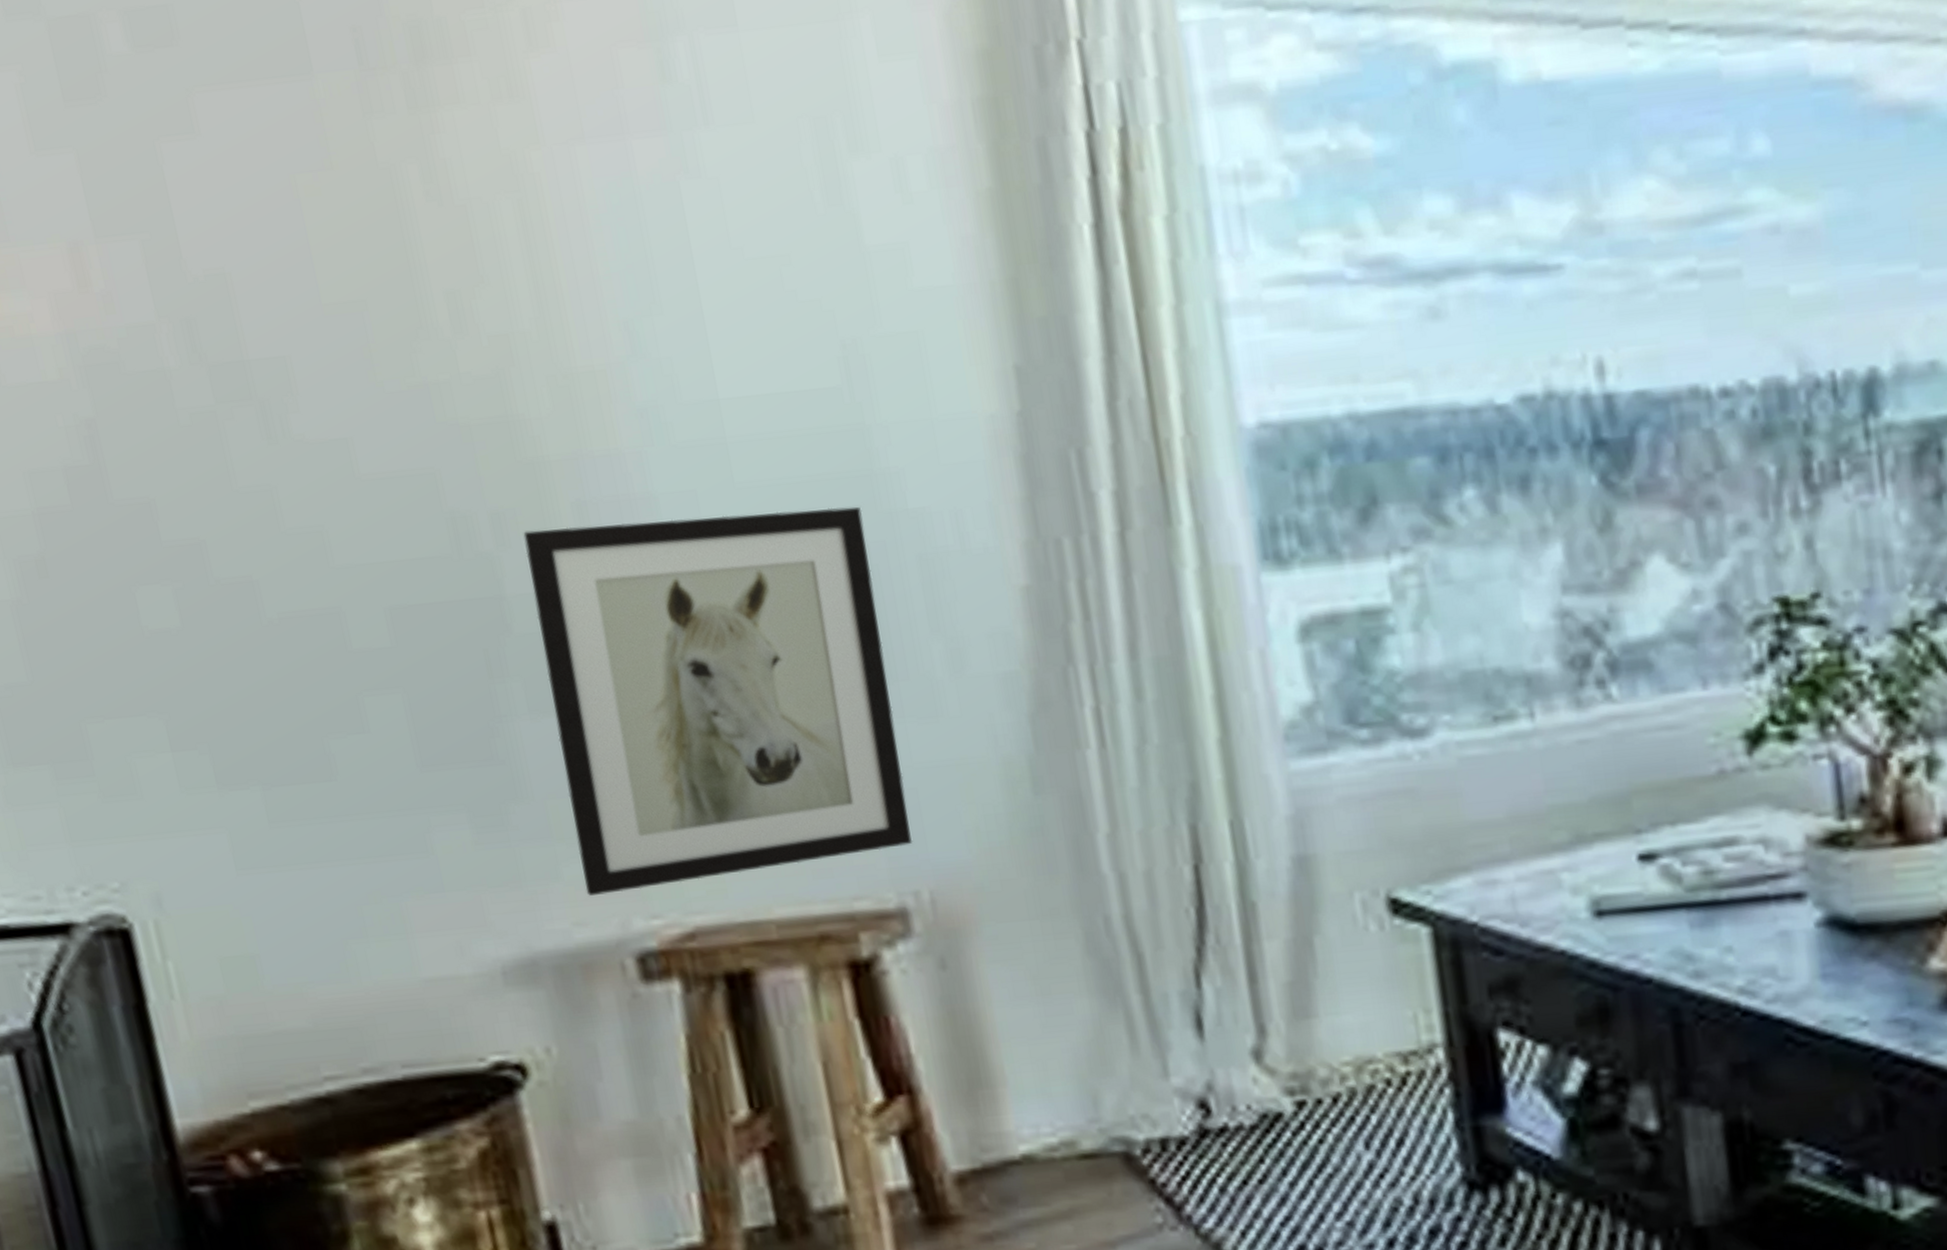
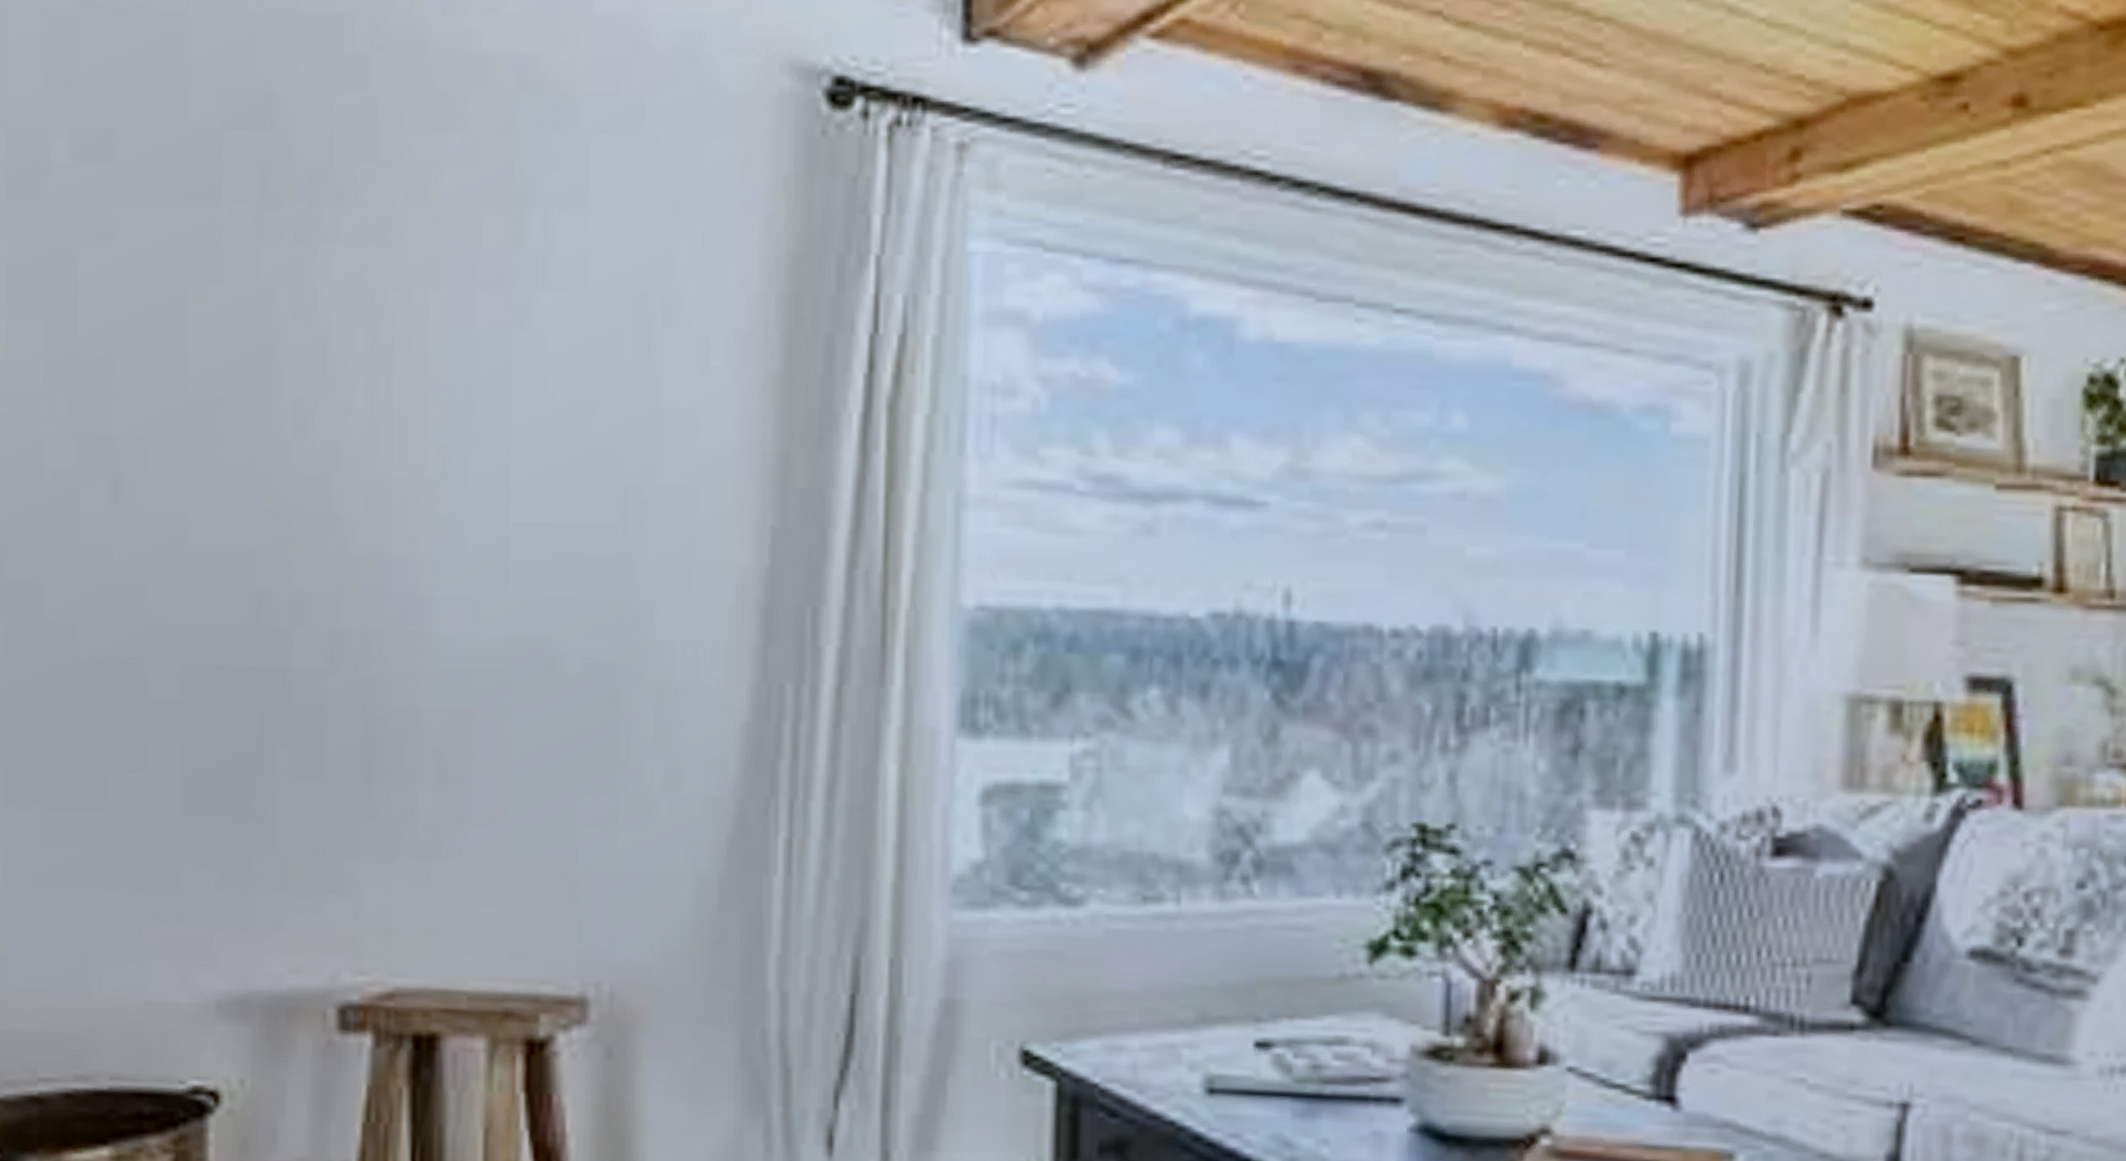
wall art: present [523,506,913,896] -> none [306,614,615,947]

